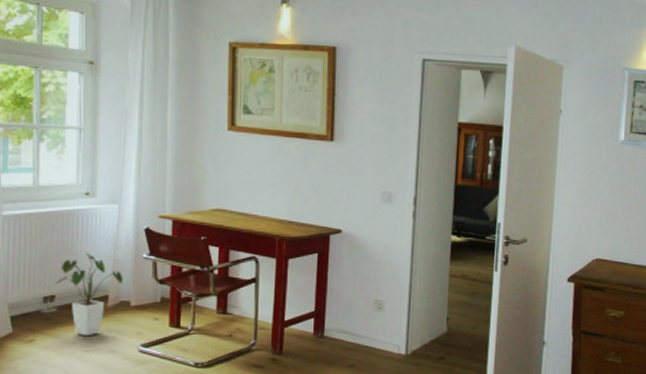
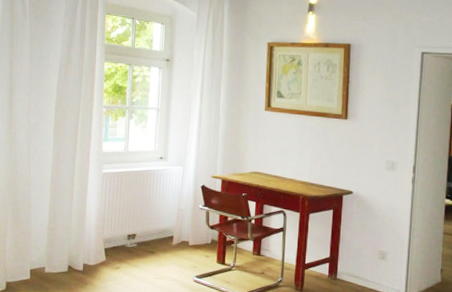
house plant: present [55,253,124,337] -> none [136,203,185,267]

